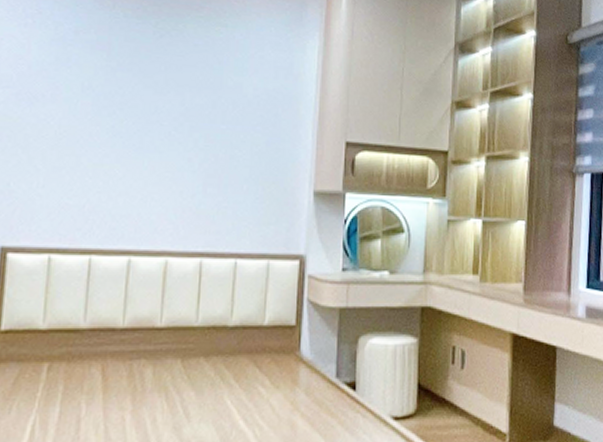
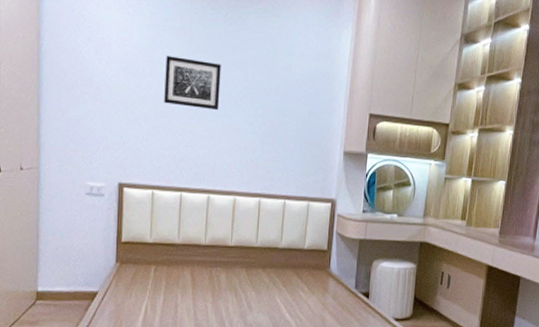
wall art: none [70,76,150,143] -> present [164,56,221,110]

